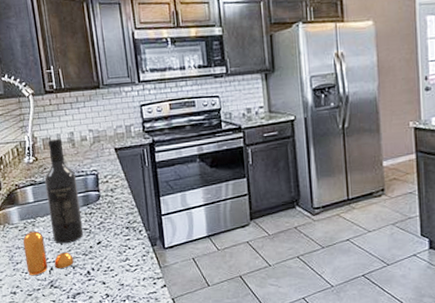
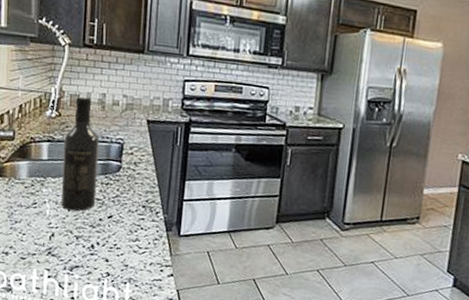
pepper shaker: present [22,231,74,276] -> none [25,191,79,239]

